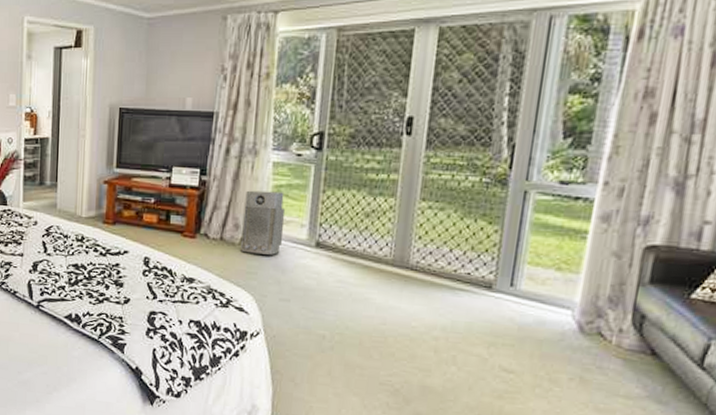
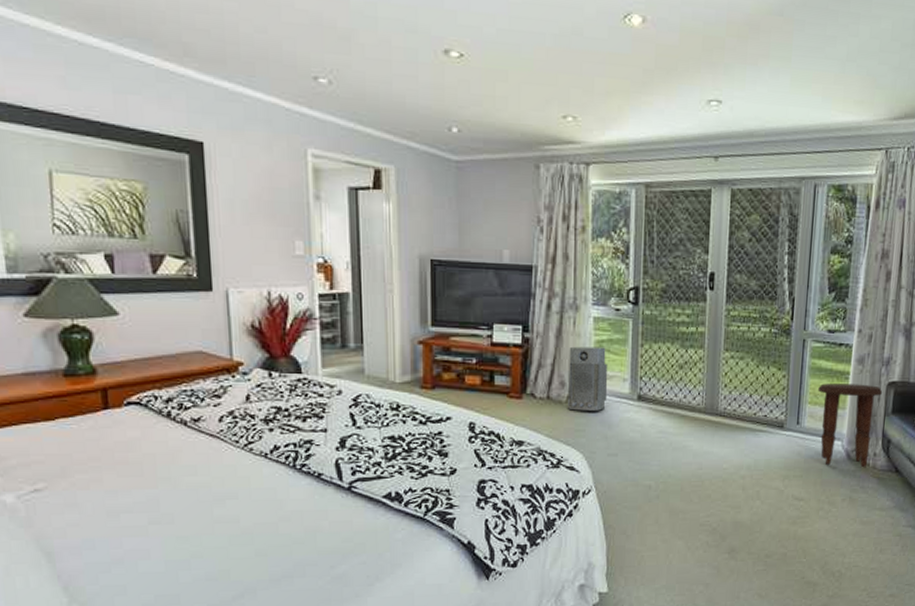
side table: none [541,242,637,345] -> present [818,383,883,468]

